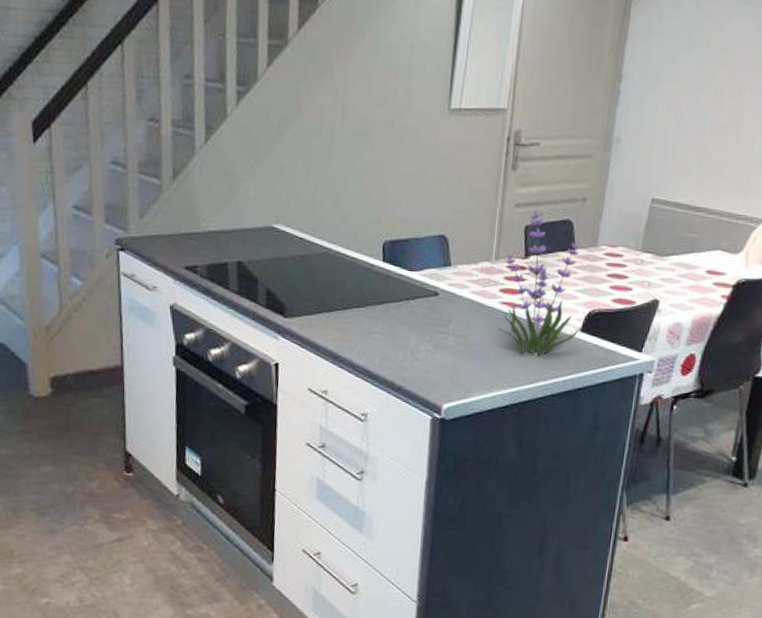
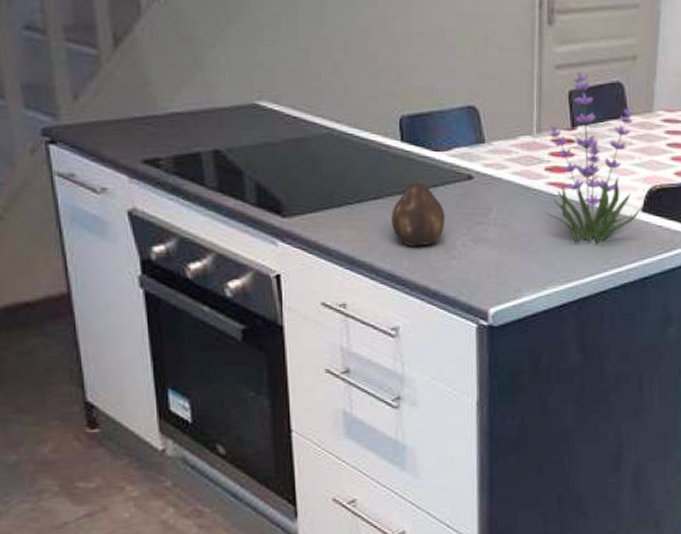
fruit: none [369,294,413,348] -> present [392,181,445,246]

